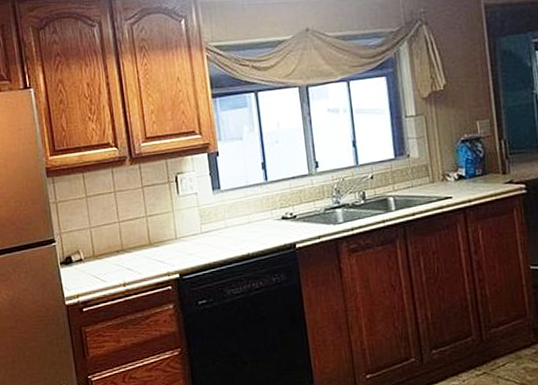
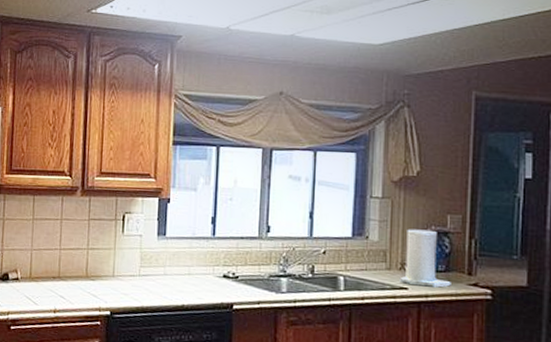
paper towel: none [443,138,490,193] -> present [399,229,451,288]

